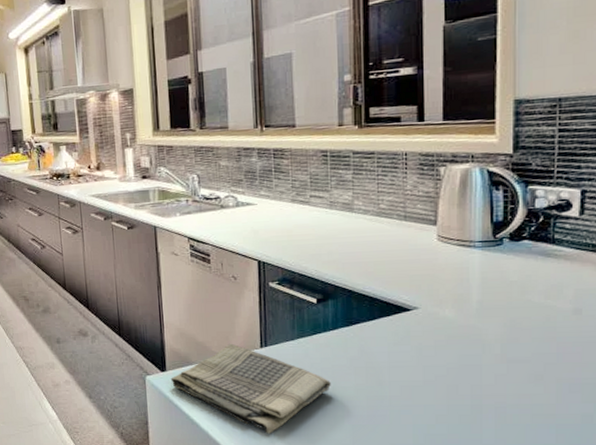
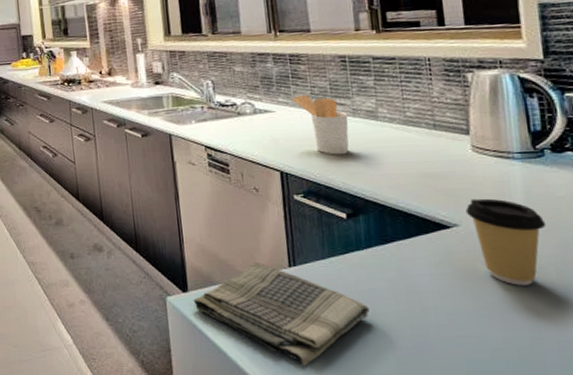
utensil holder: none [273,188,326,245] -> present [292,94,349,155]
coffee cup: none [426,283,497,361] -> present [465,198,547,286]

